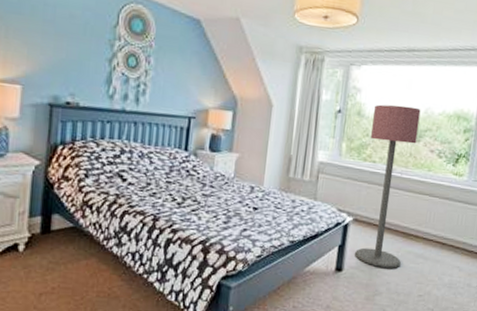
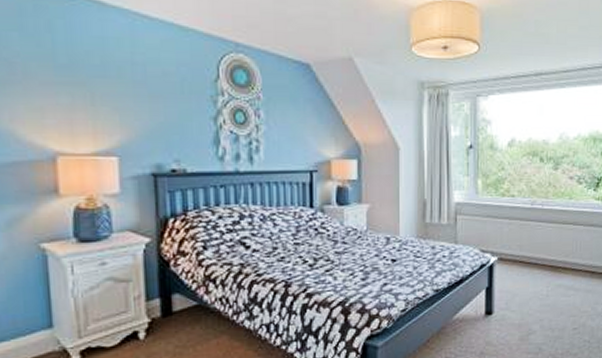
floor lamp: present [355,104,421,268] -> none [504,133,555,305]

